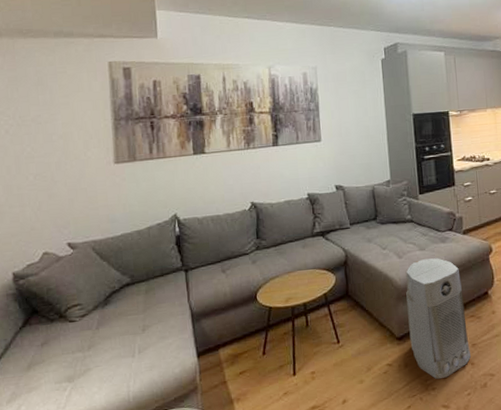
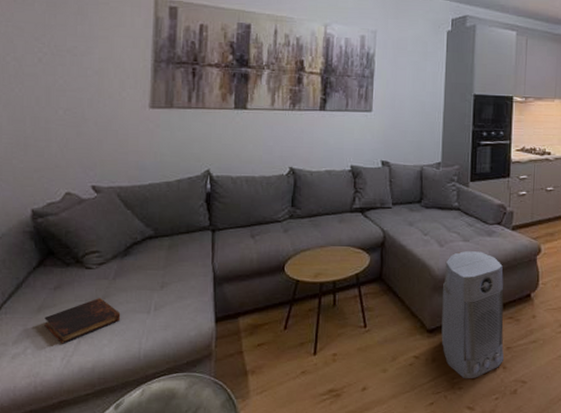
book: none [35,348,108,397] -> present [44,298,121,344]

